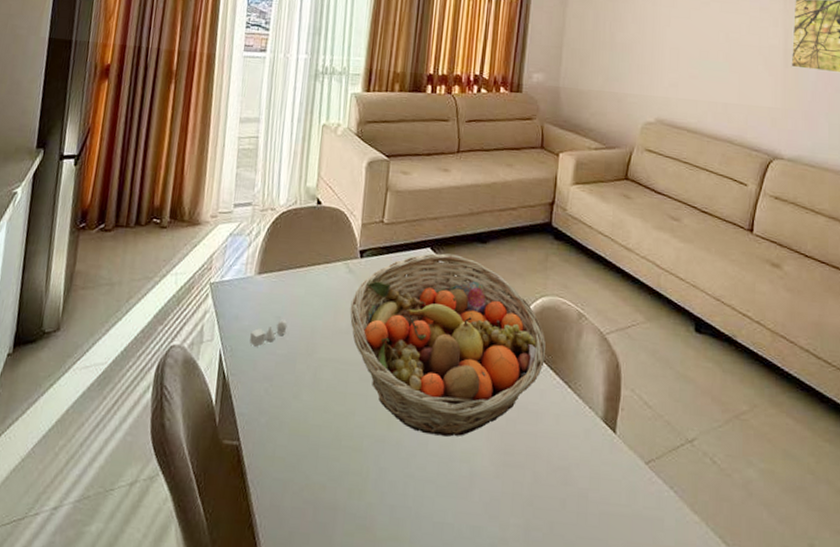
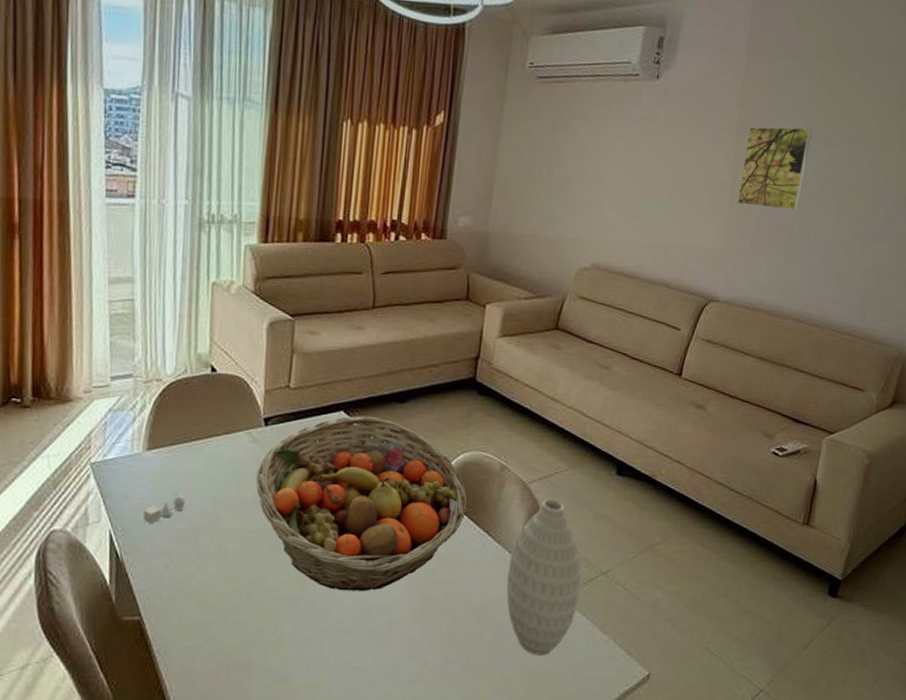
vase: none [588,352,666,533] -> present [506,499,582,656]

